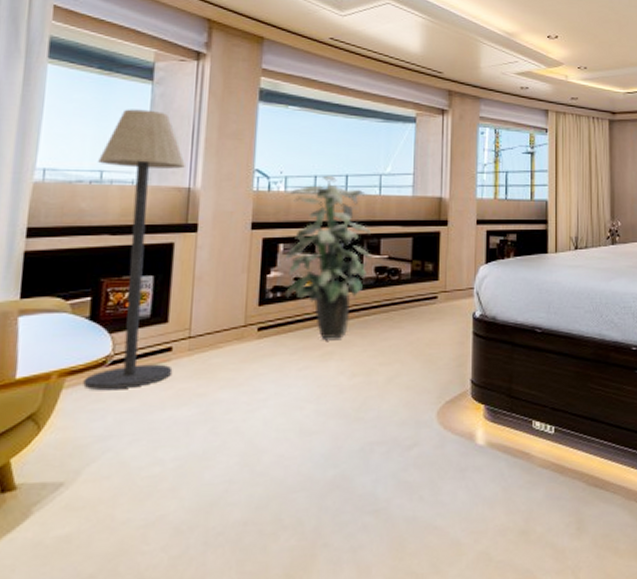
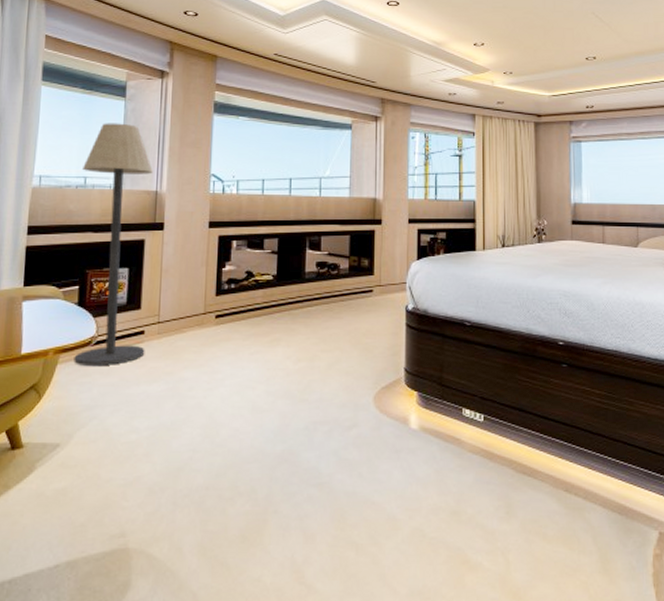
indoor plant: present [286,175,371,339] -> none [238,178,313,327]

